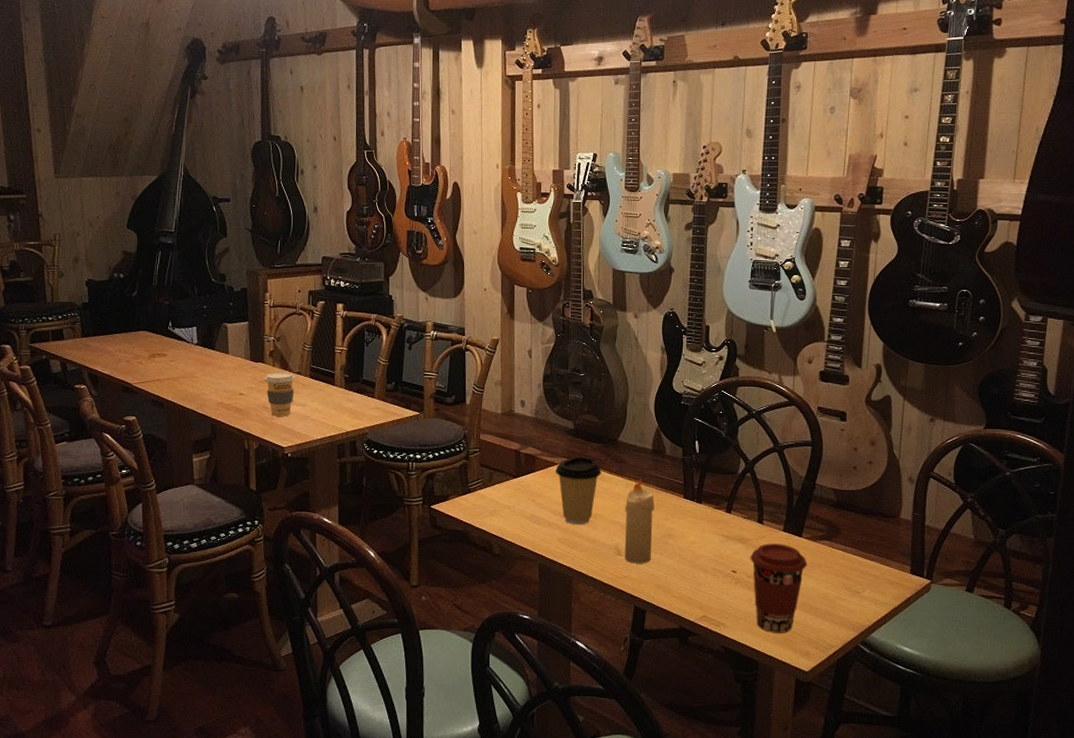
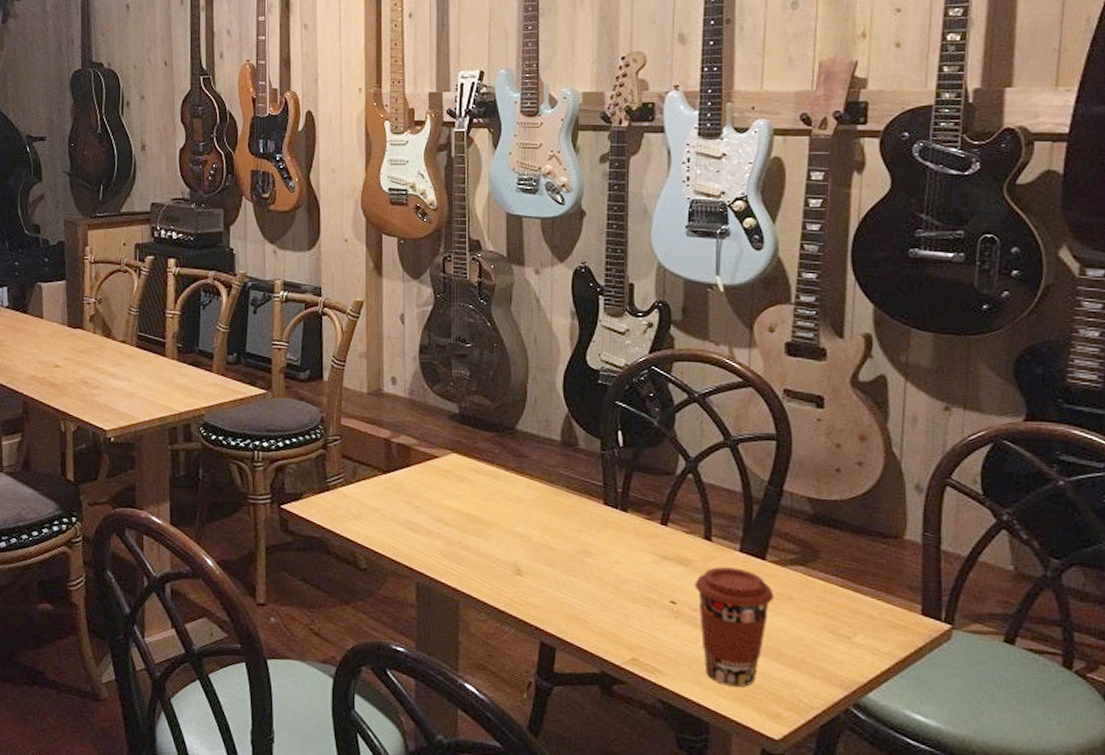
coffee cup: present [264,372,296,416] -> none [83,340,120,393]
coffee cup: present [555,456,602,525] -> none [436,447,496,535]
candle: present [624,478,654,564] -> none [526,478,565,588]

